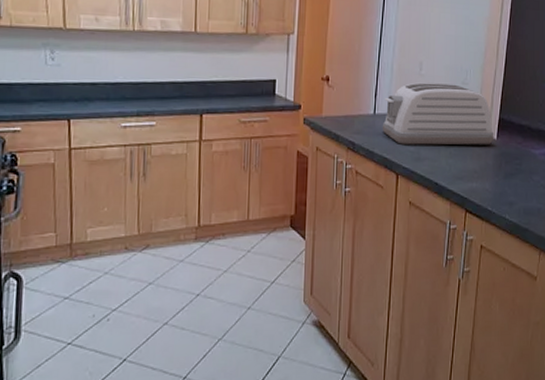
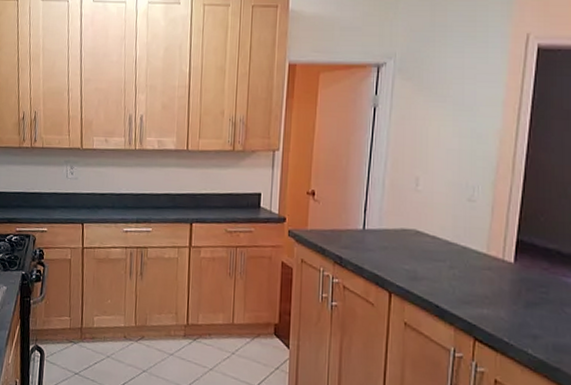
toaster: present [382,82,494,145] -> none [372,198,511,269]

